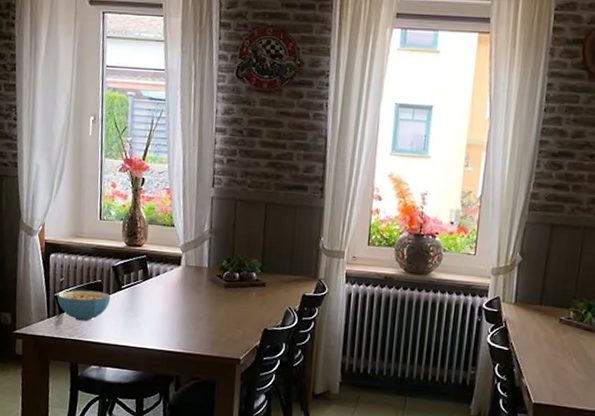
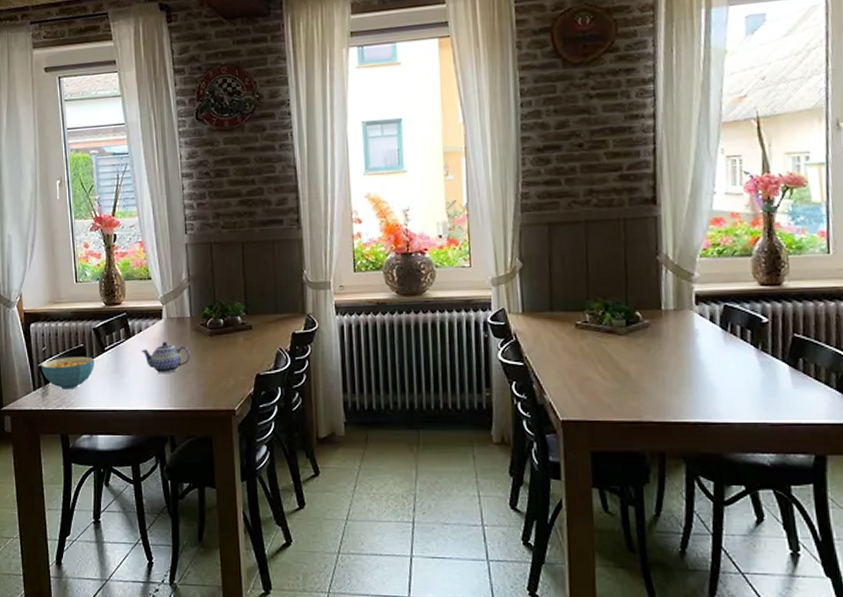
teapot: none [157,287,204,318] -> present [141,342,190,373]

